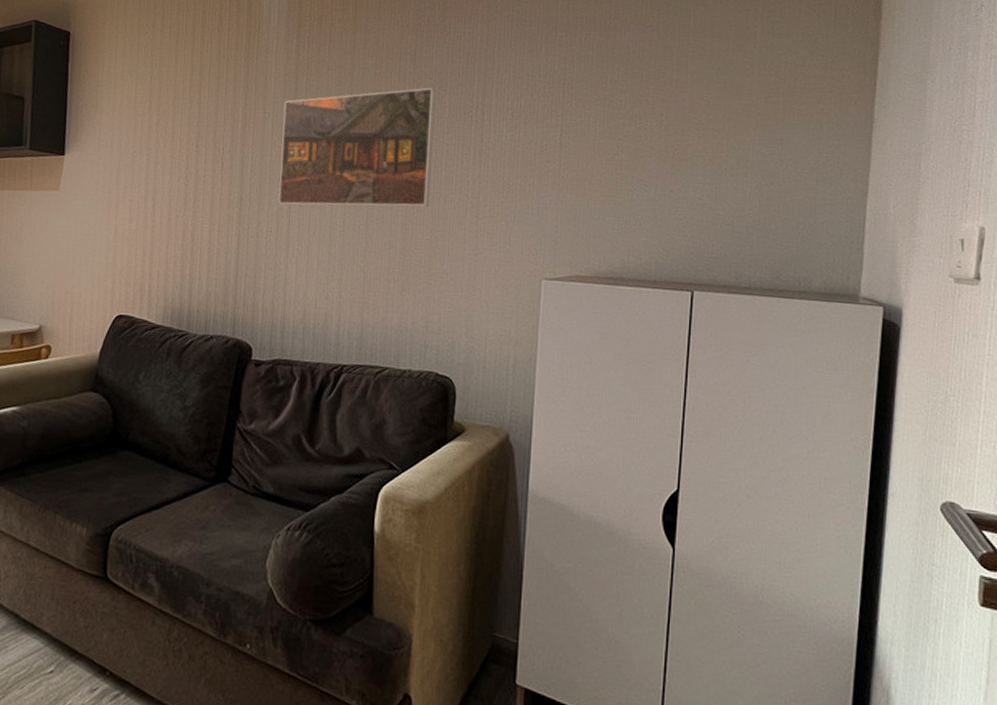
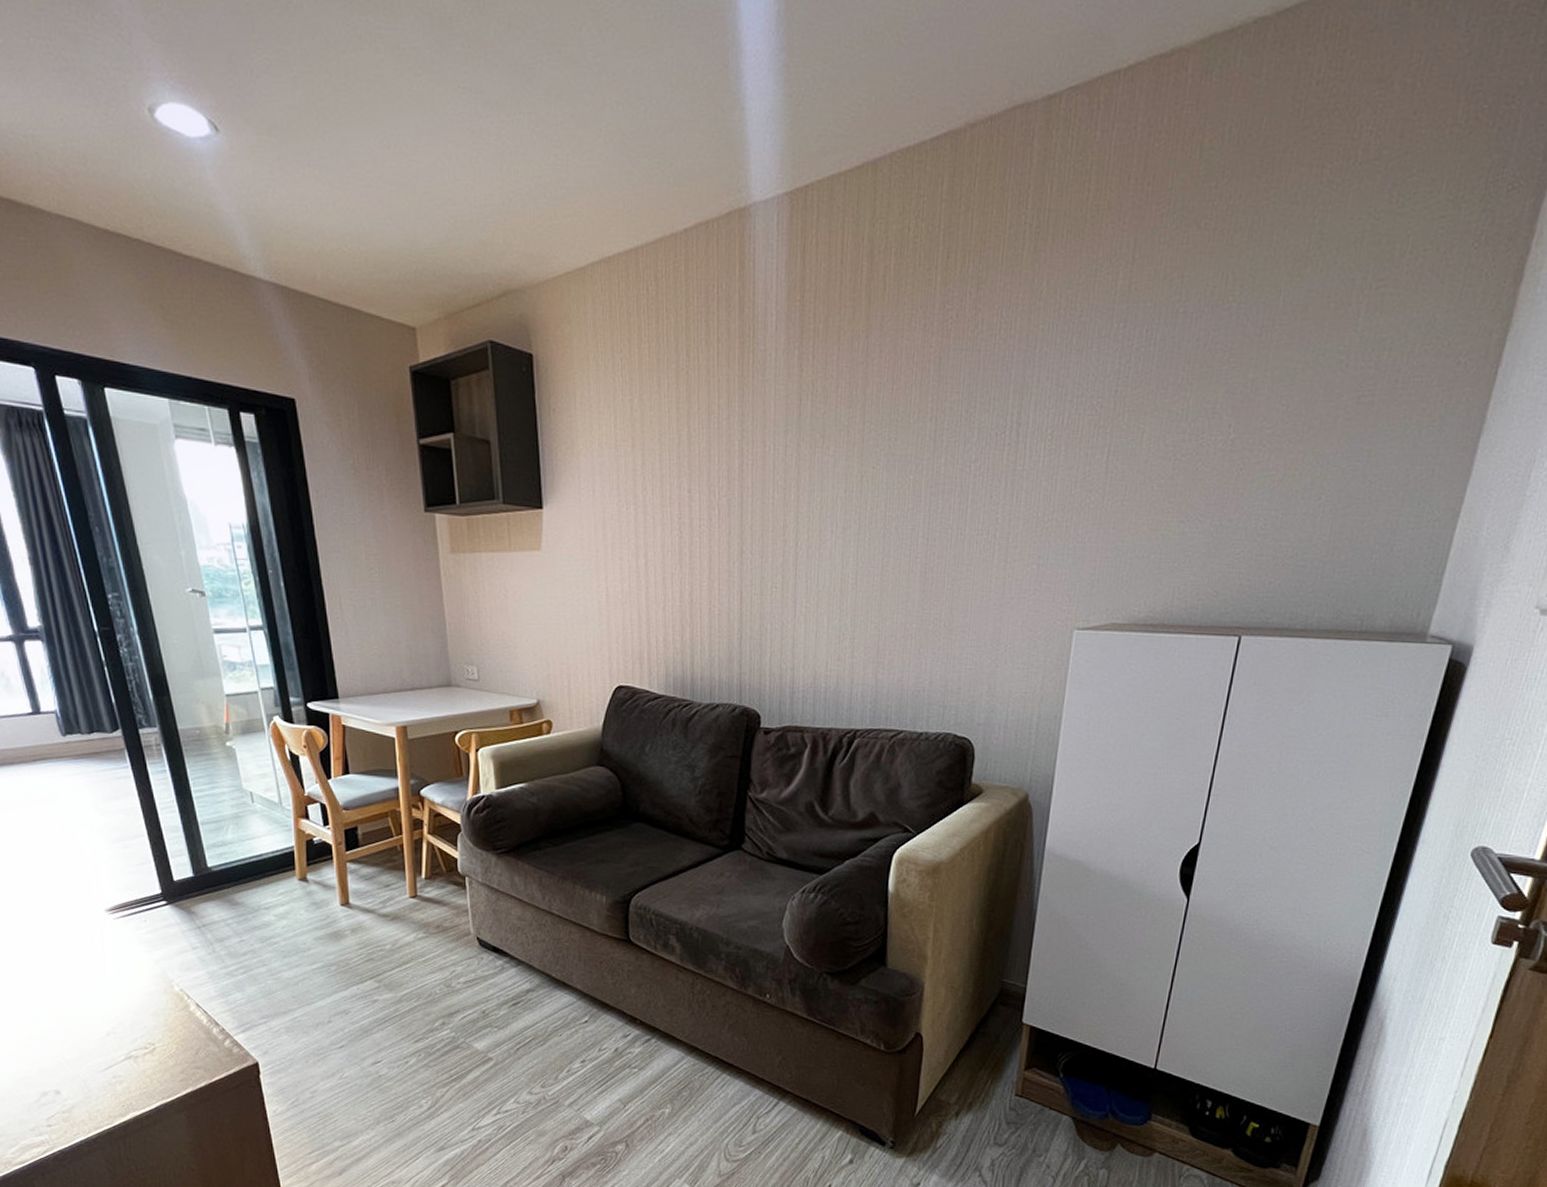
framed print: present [278,87,436,207] -> none [783,404,964,557]

